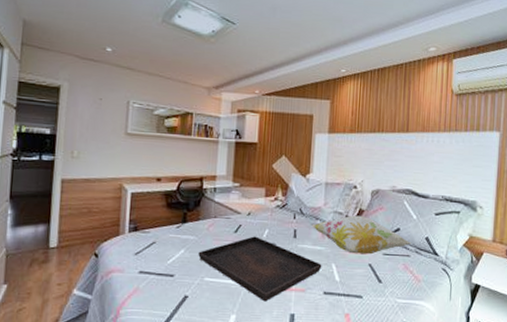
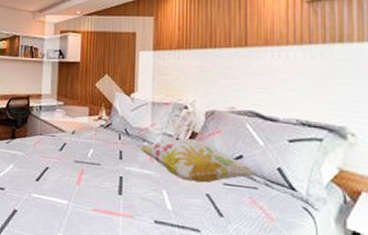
serving tray: present [198,236,322,302] -> none [26,155,151,225]

